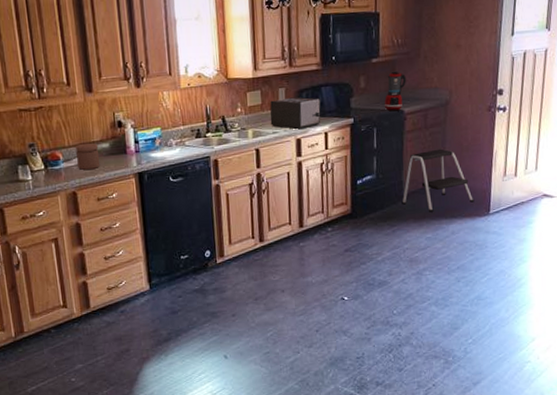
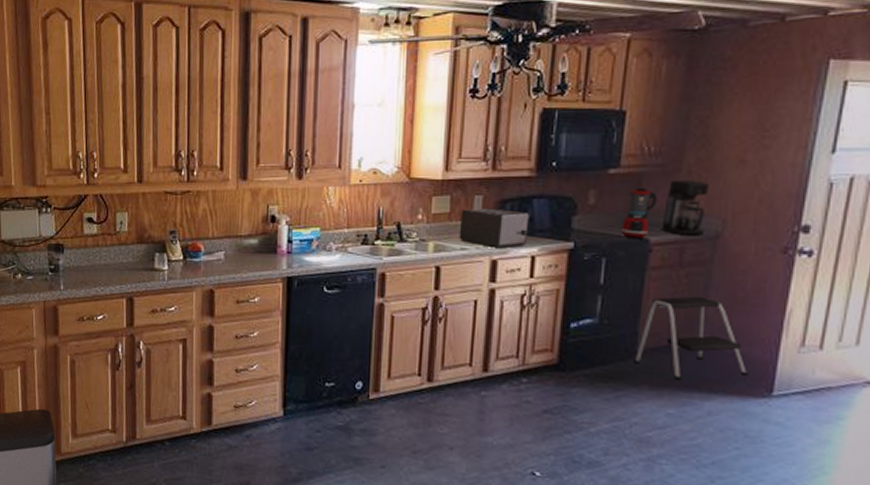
jar: present [76,143,101,170] -> none [220,236,245,266]
coffee maker: none [411,62,439,105] -> present [661,180,709,236]

